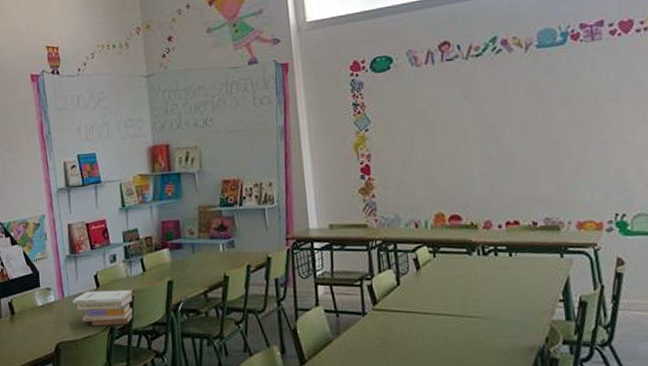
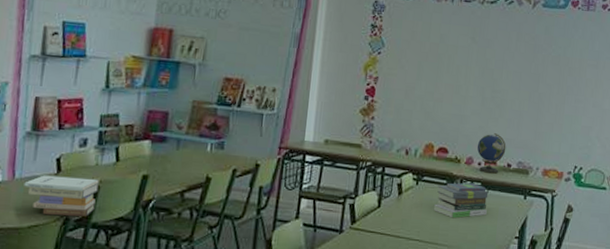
books: none [457,247,520,288] -> present [433,182,489,219]
globe: none [492,191,528,235] -> present [477,133,506,174]

